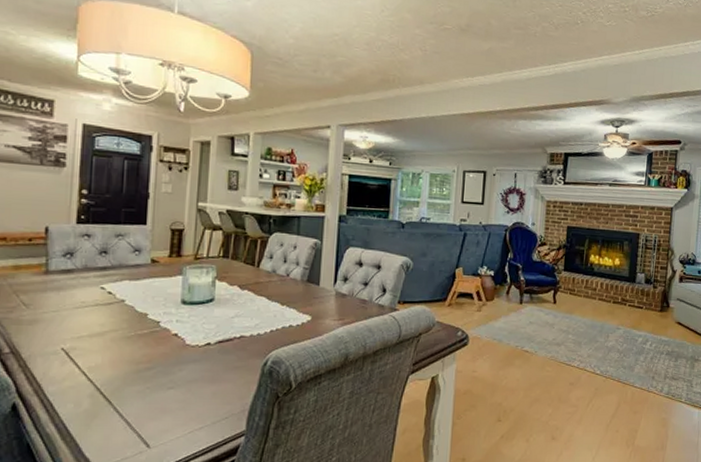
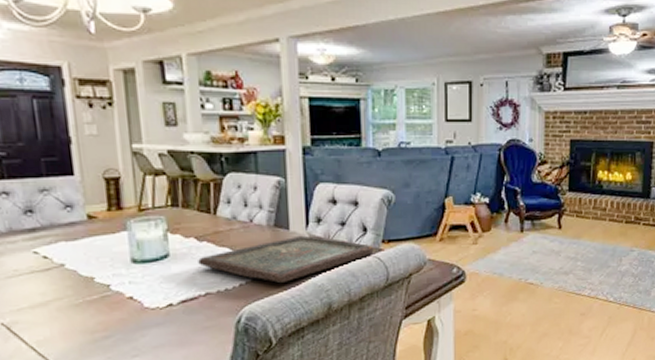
board game: none [238,291,390,333] -> present [198,235,374,284]

